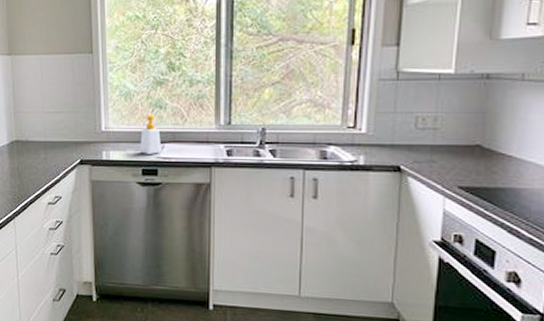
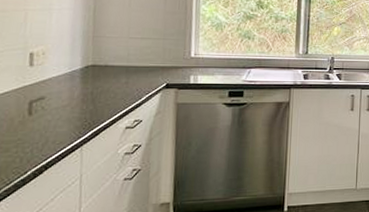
soap bottle: present [137,114,162,154] -> none [226,43,248,78]

